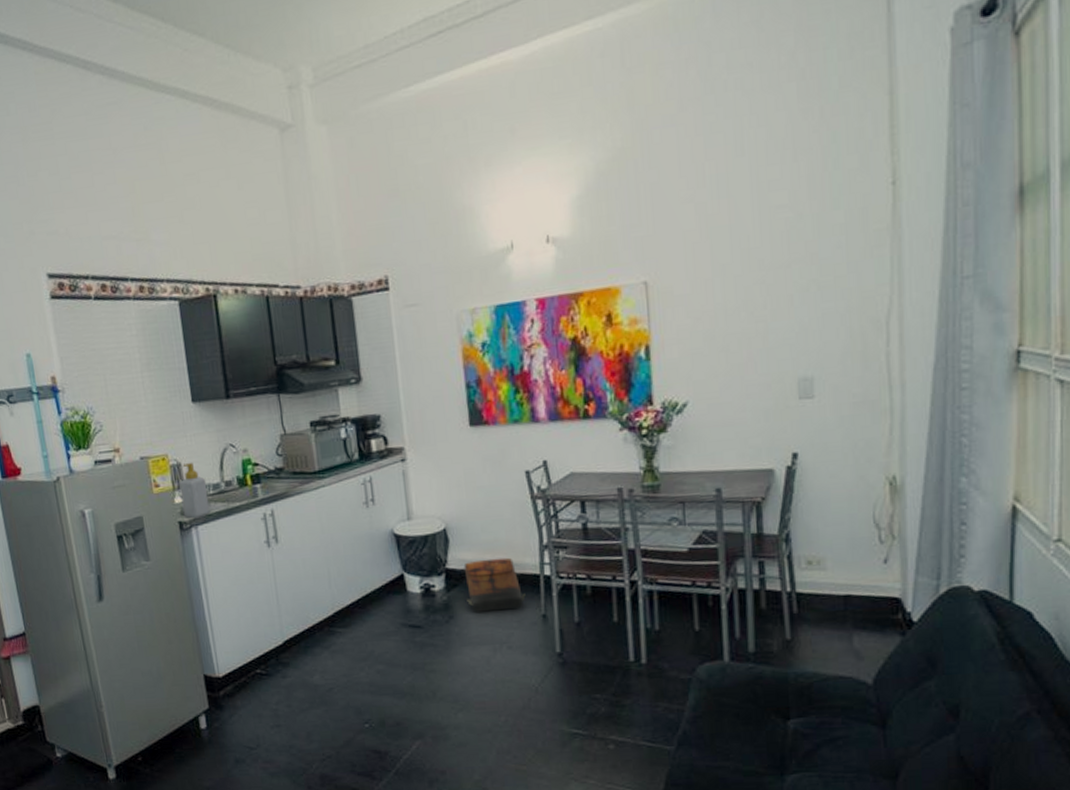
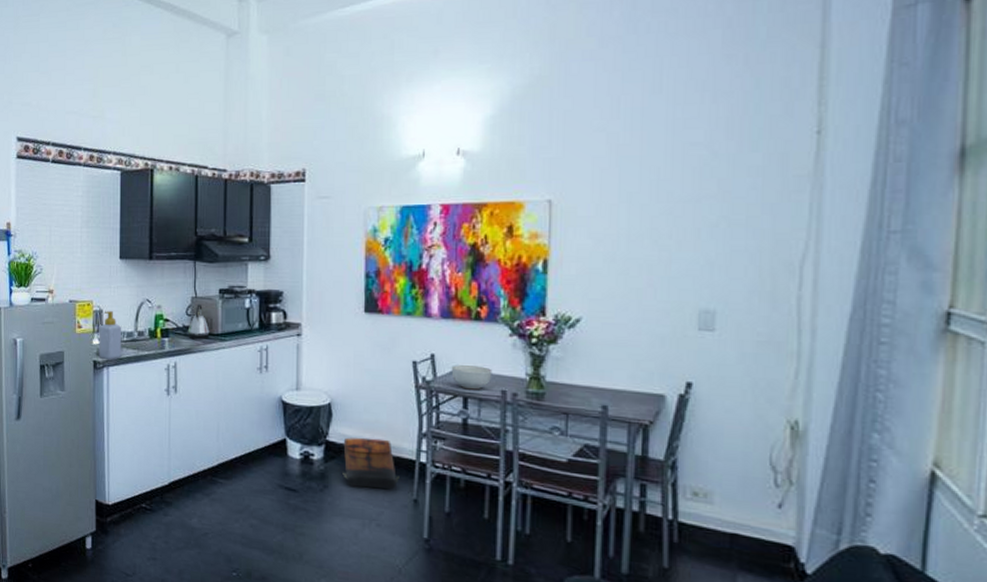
kettle: none [280,440,306,482] -> present [187,303,210,340]
bowl: none [565,466,607,493] -> present [451,365,493,390]

